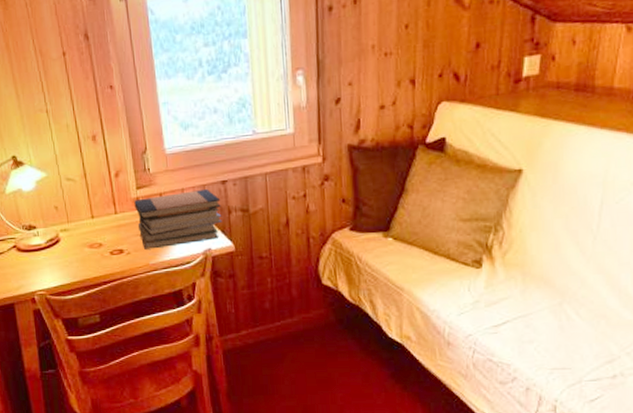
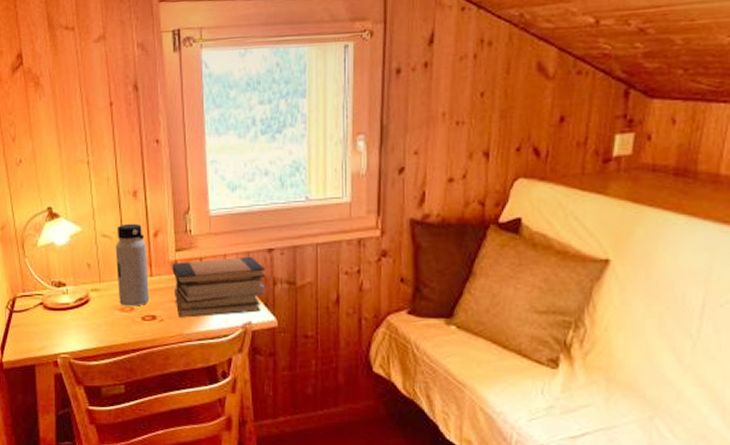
water bottle: none [79,166,115,243] -> present [115,223,149,307]

